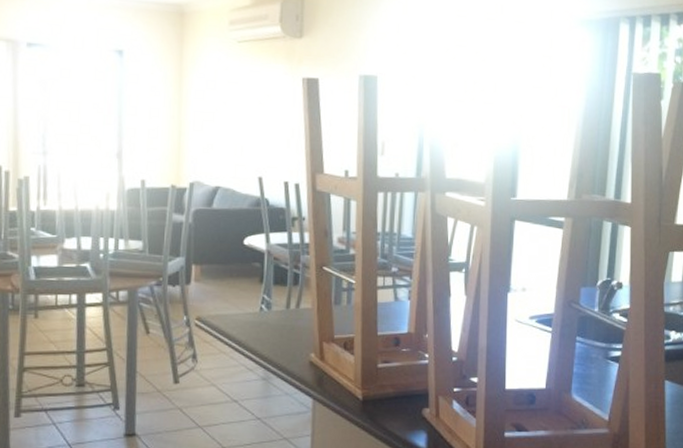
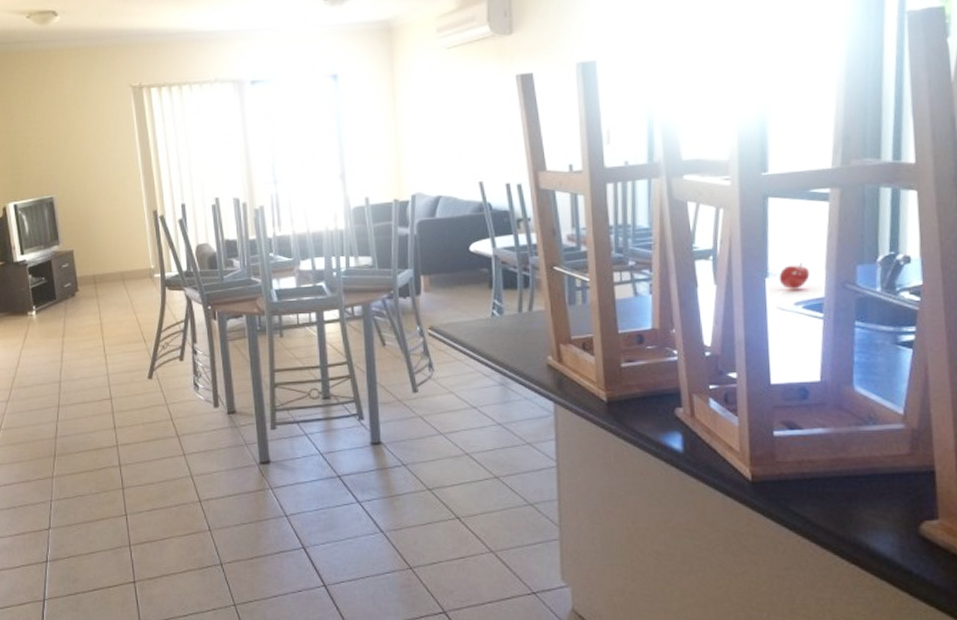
fruit: none [518,281,544,304] -> present [778,263,810,289]

